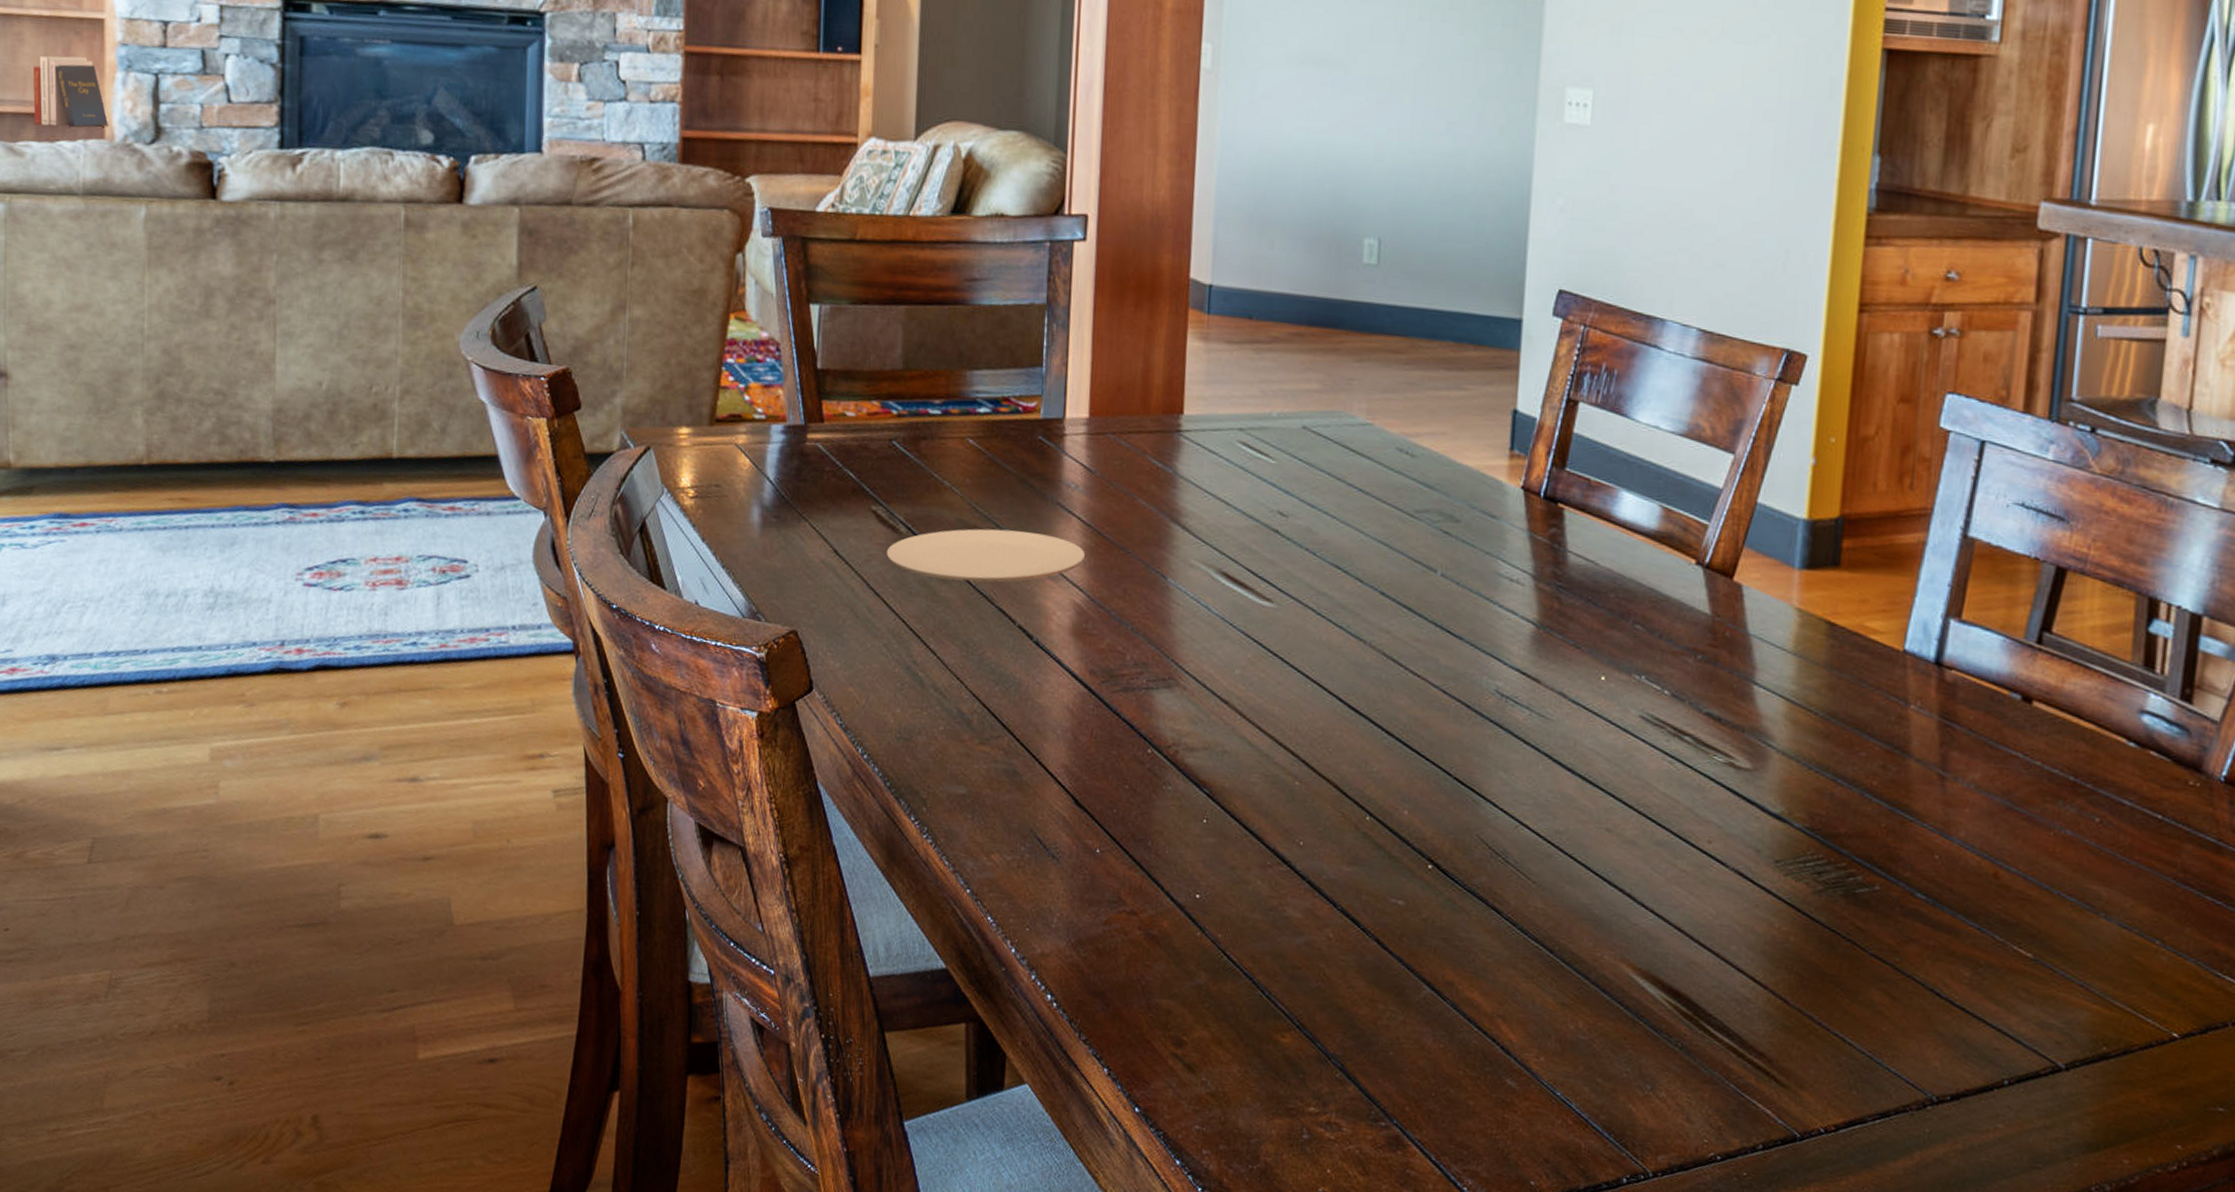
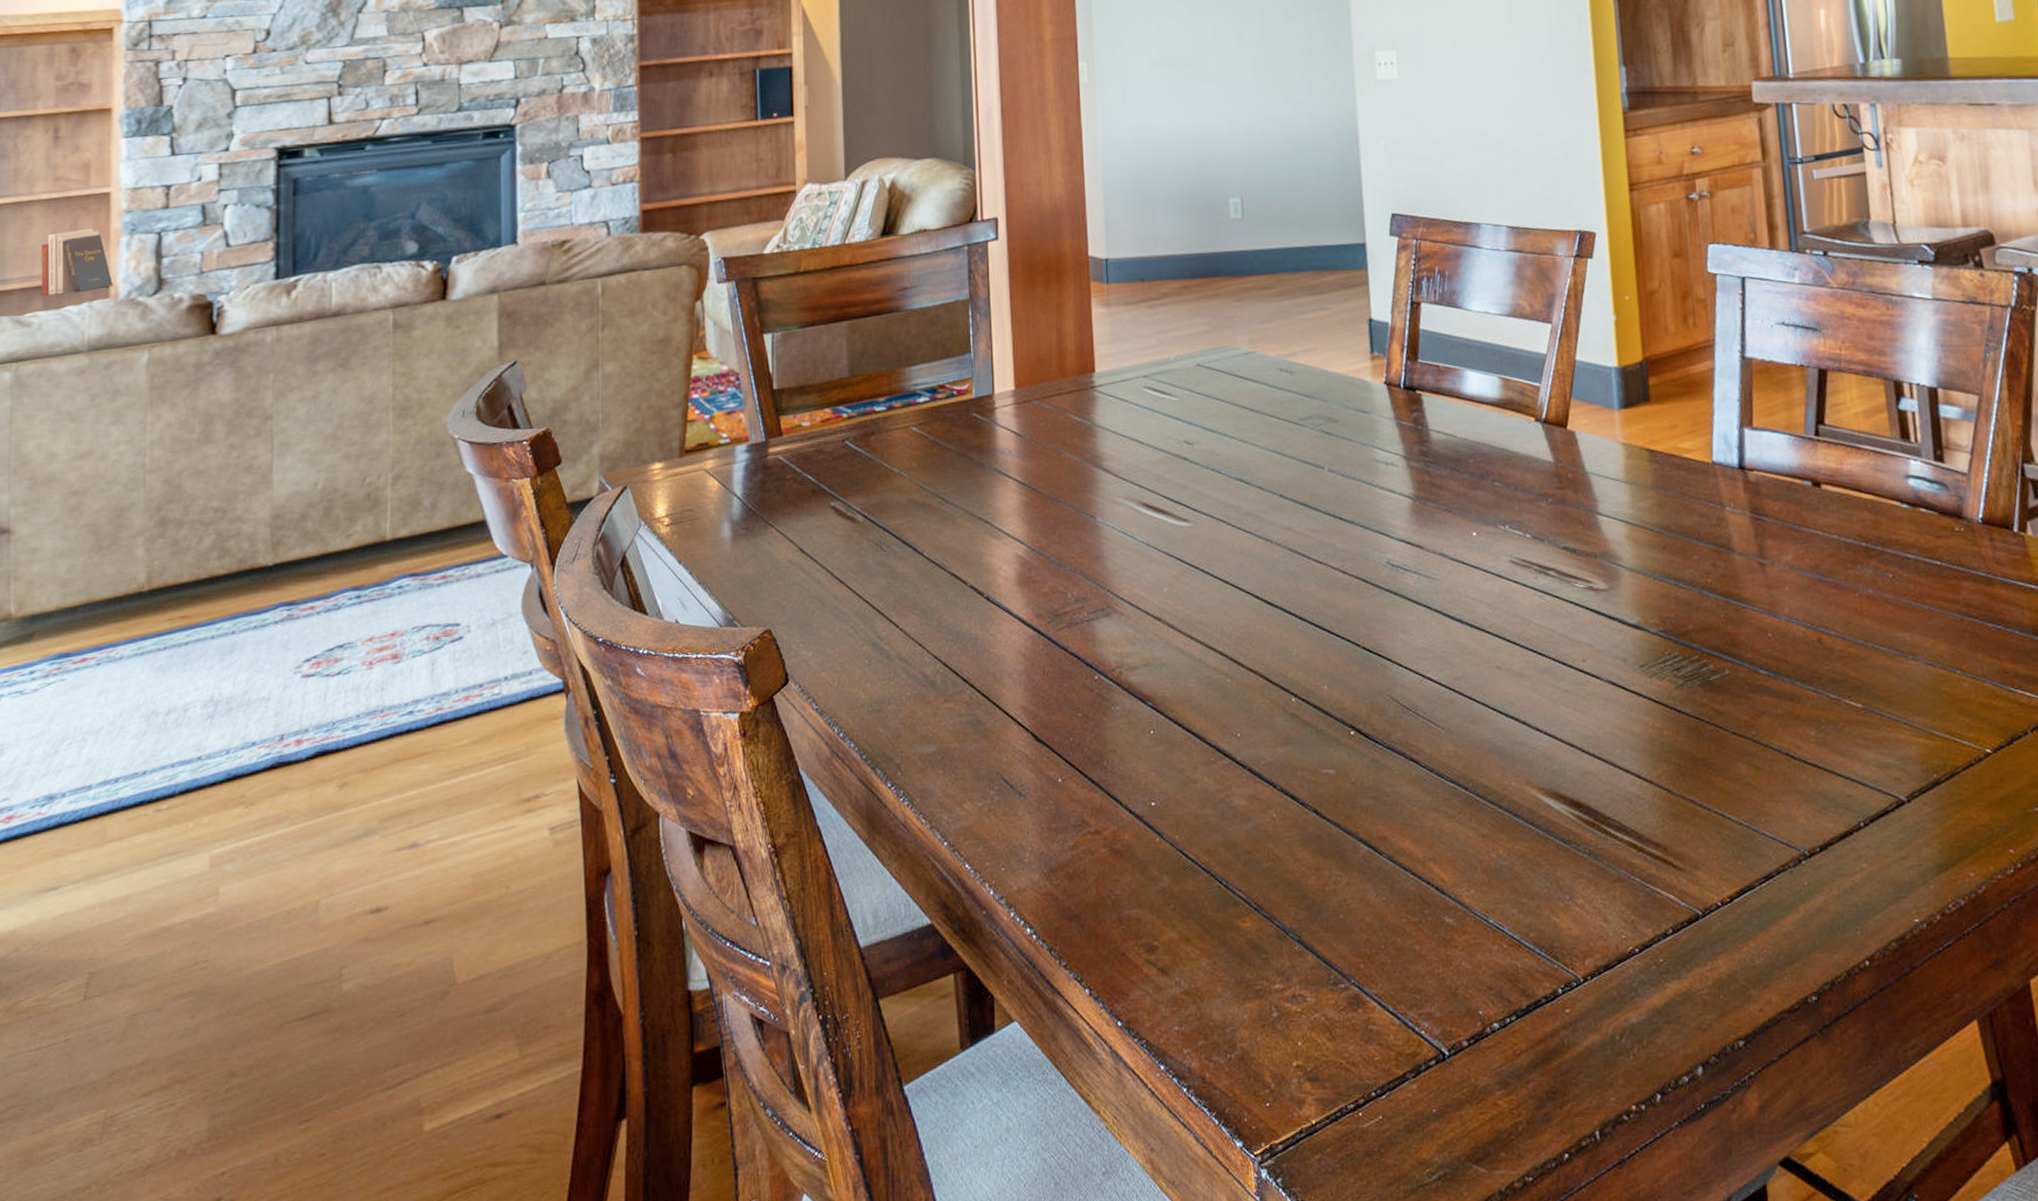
plate: present [886,528,1086,582] -> none [847,499,1023,557]

